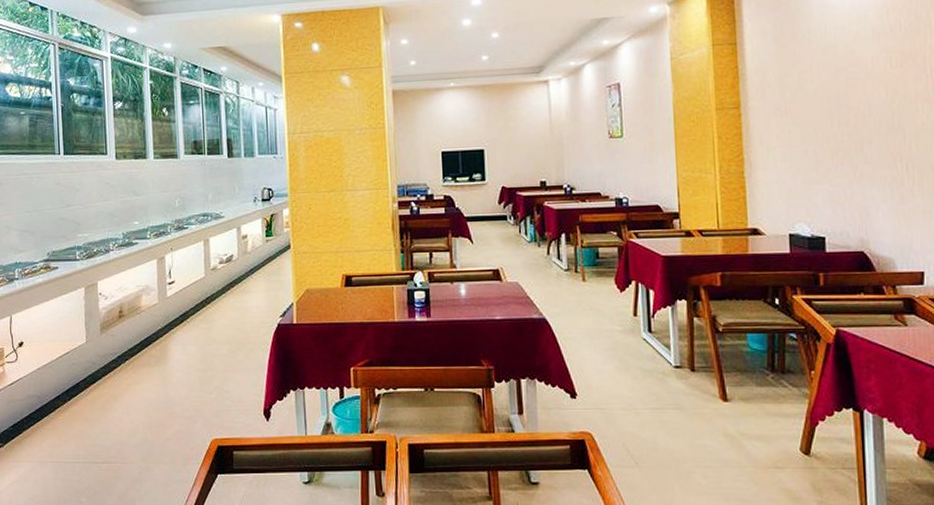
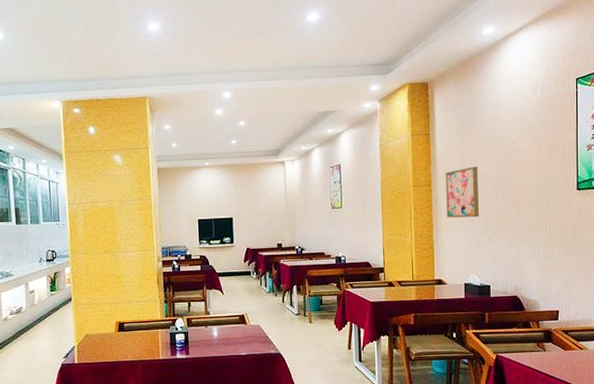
wall art: none [759,82,806,149] -> present [446,166,479,218]

